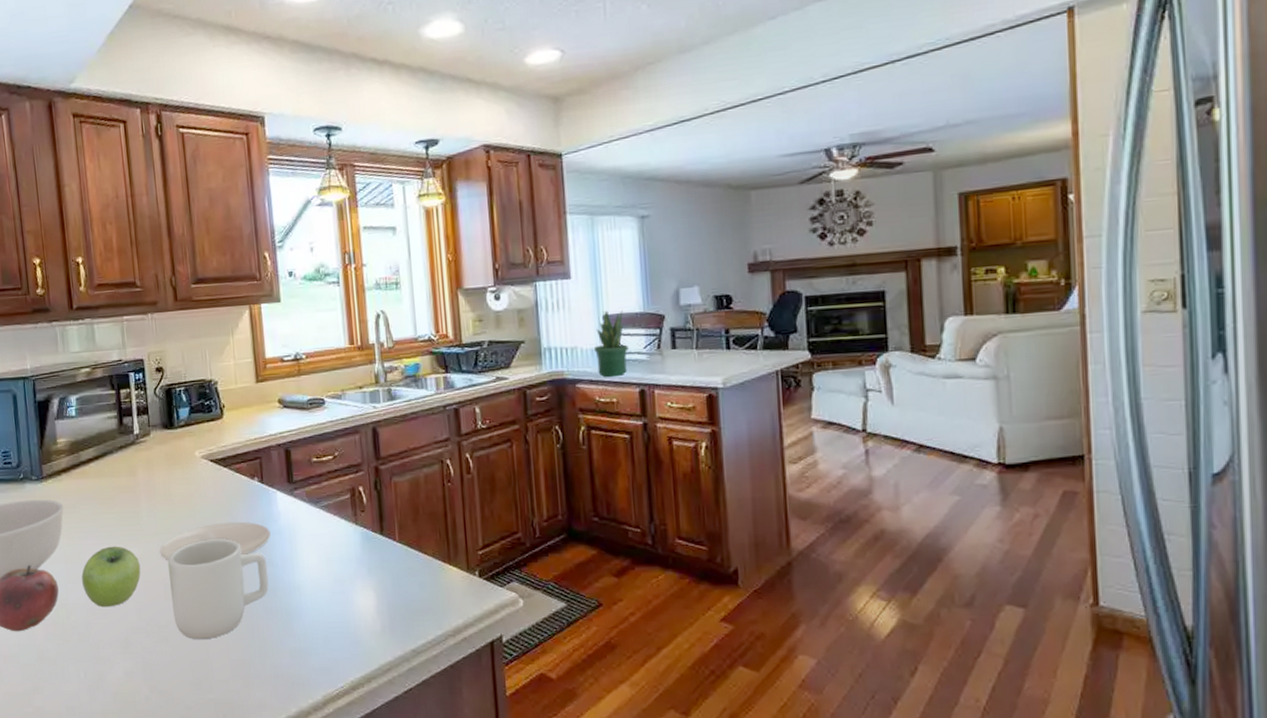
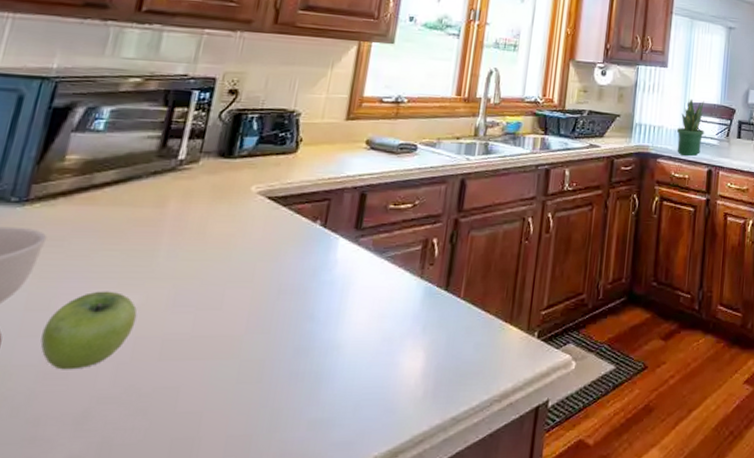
plate: present [160,521,271,561] -> none [169,268,321,312]
mug: present [167,538,269,640] -> none [163,288,307,411]

